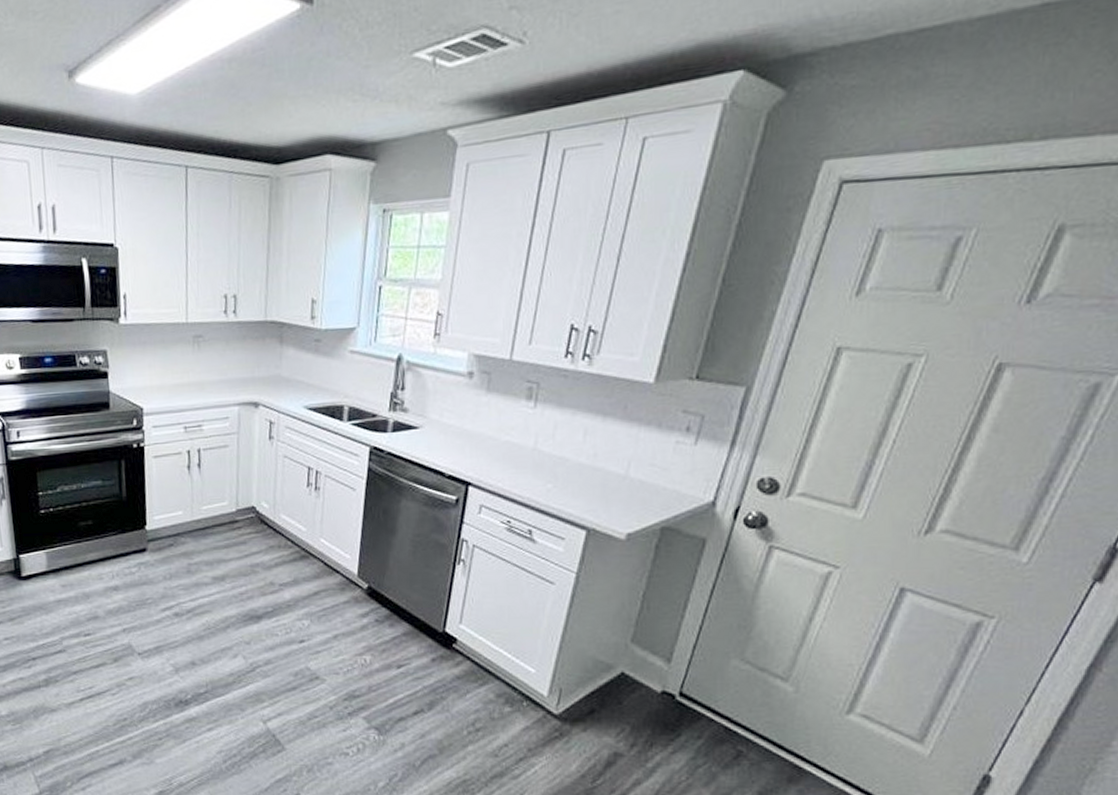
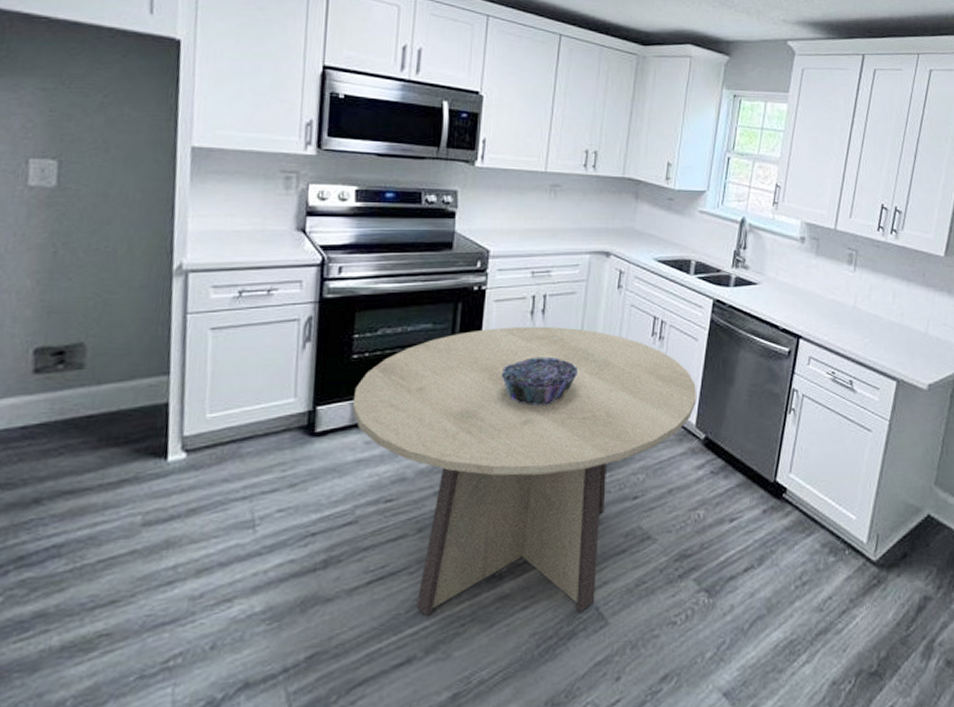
dining table: none [46,480,357,737] -> present [352,326,696,618]
decorative bowl: none [167,509,238,556] -> present [501,356,579,407]

